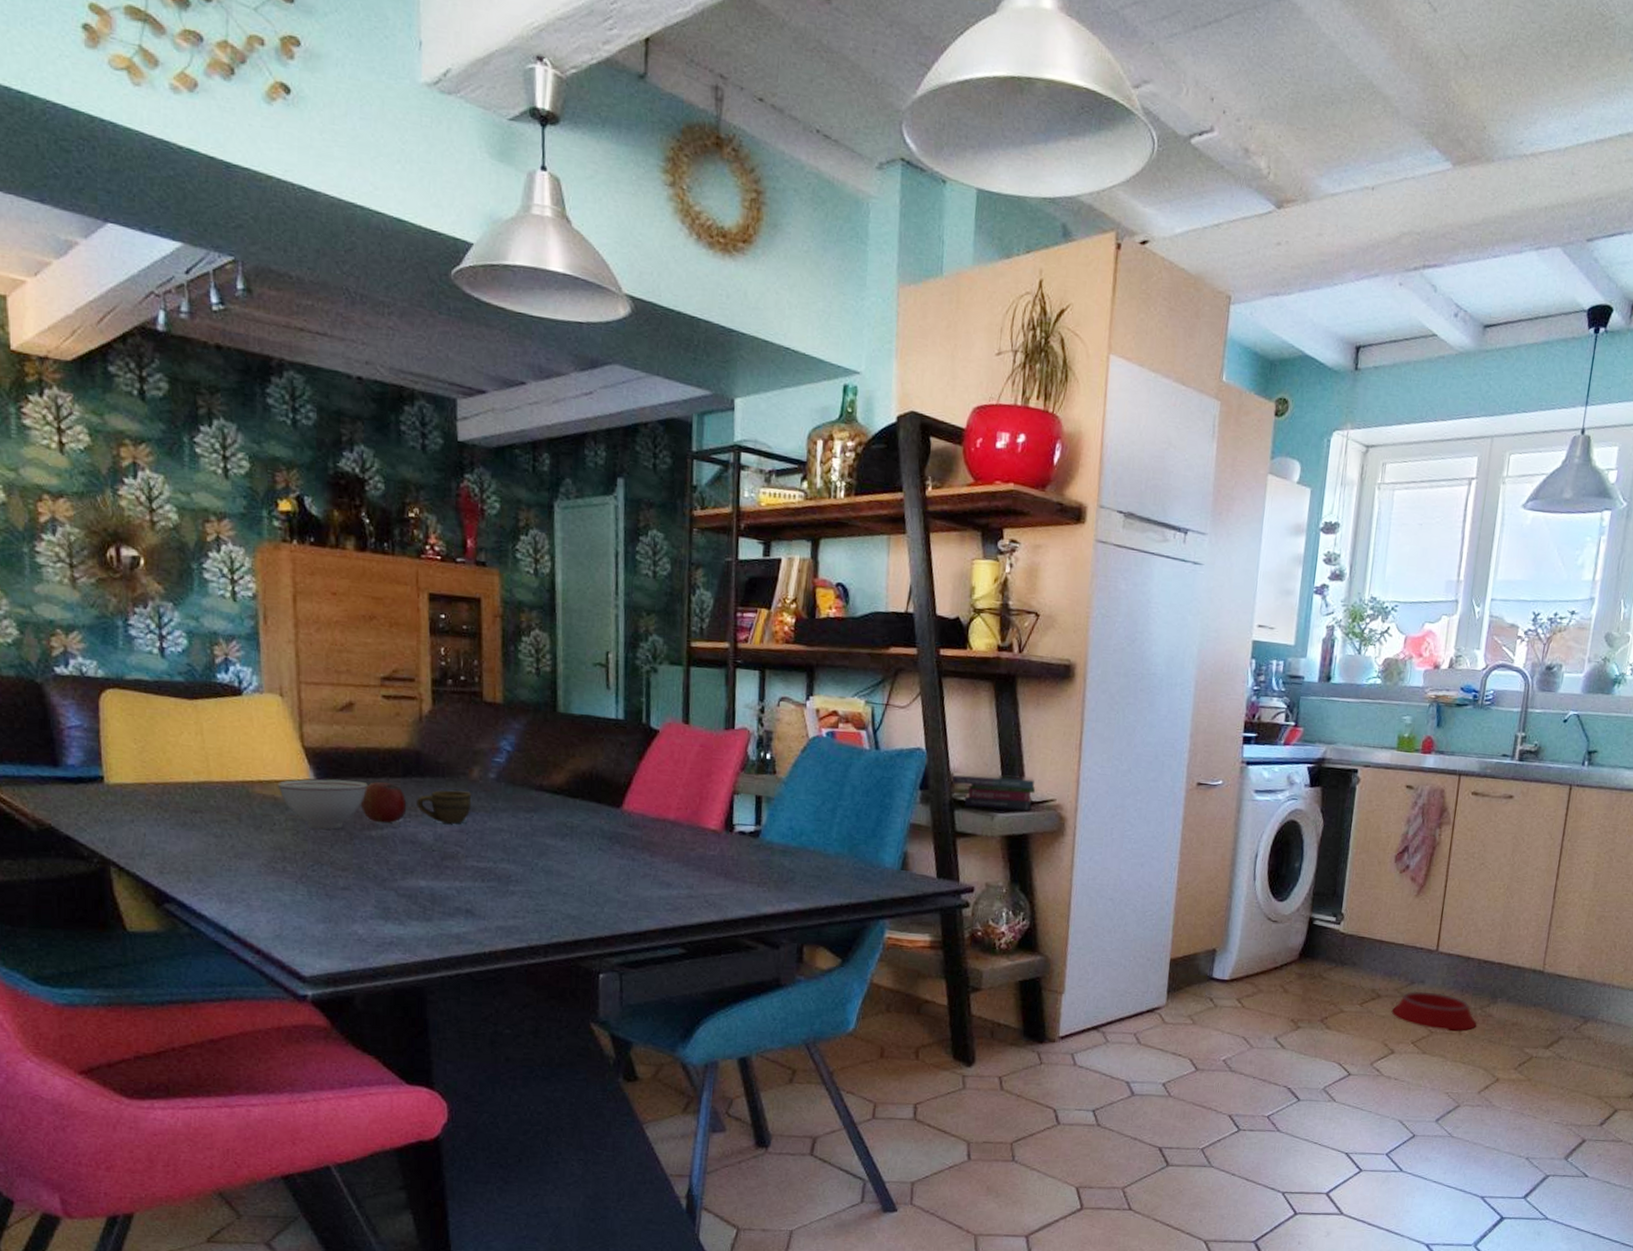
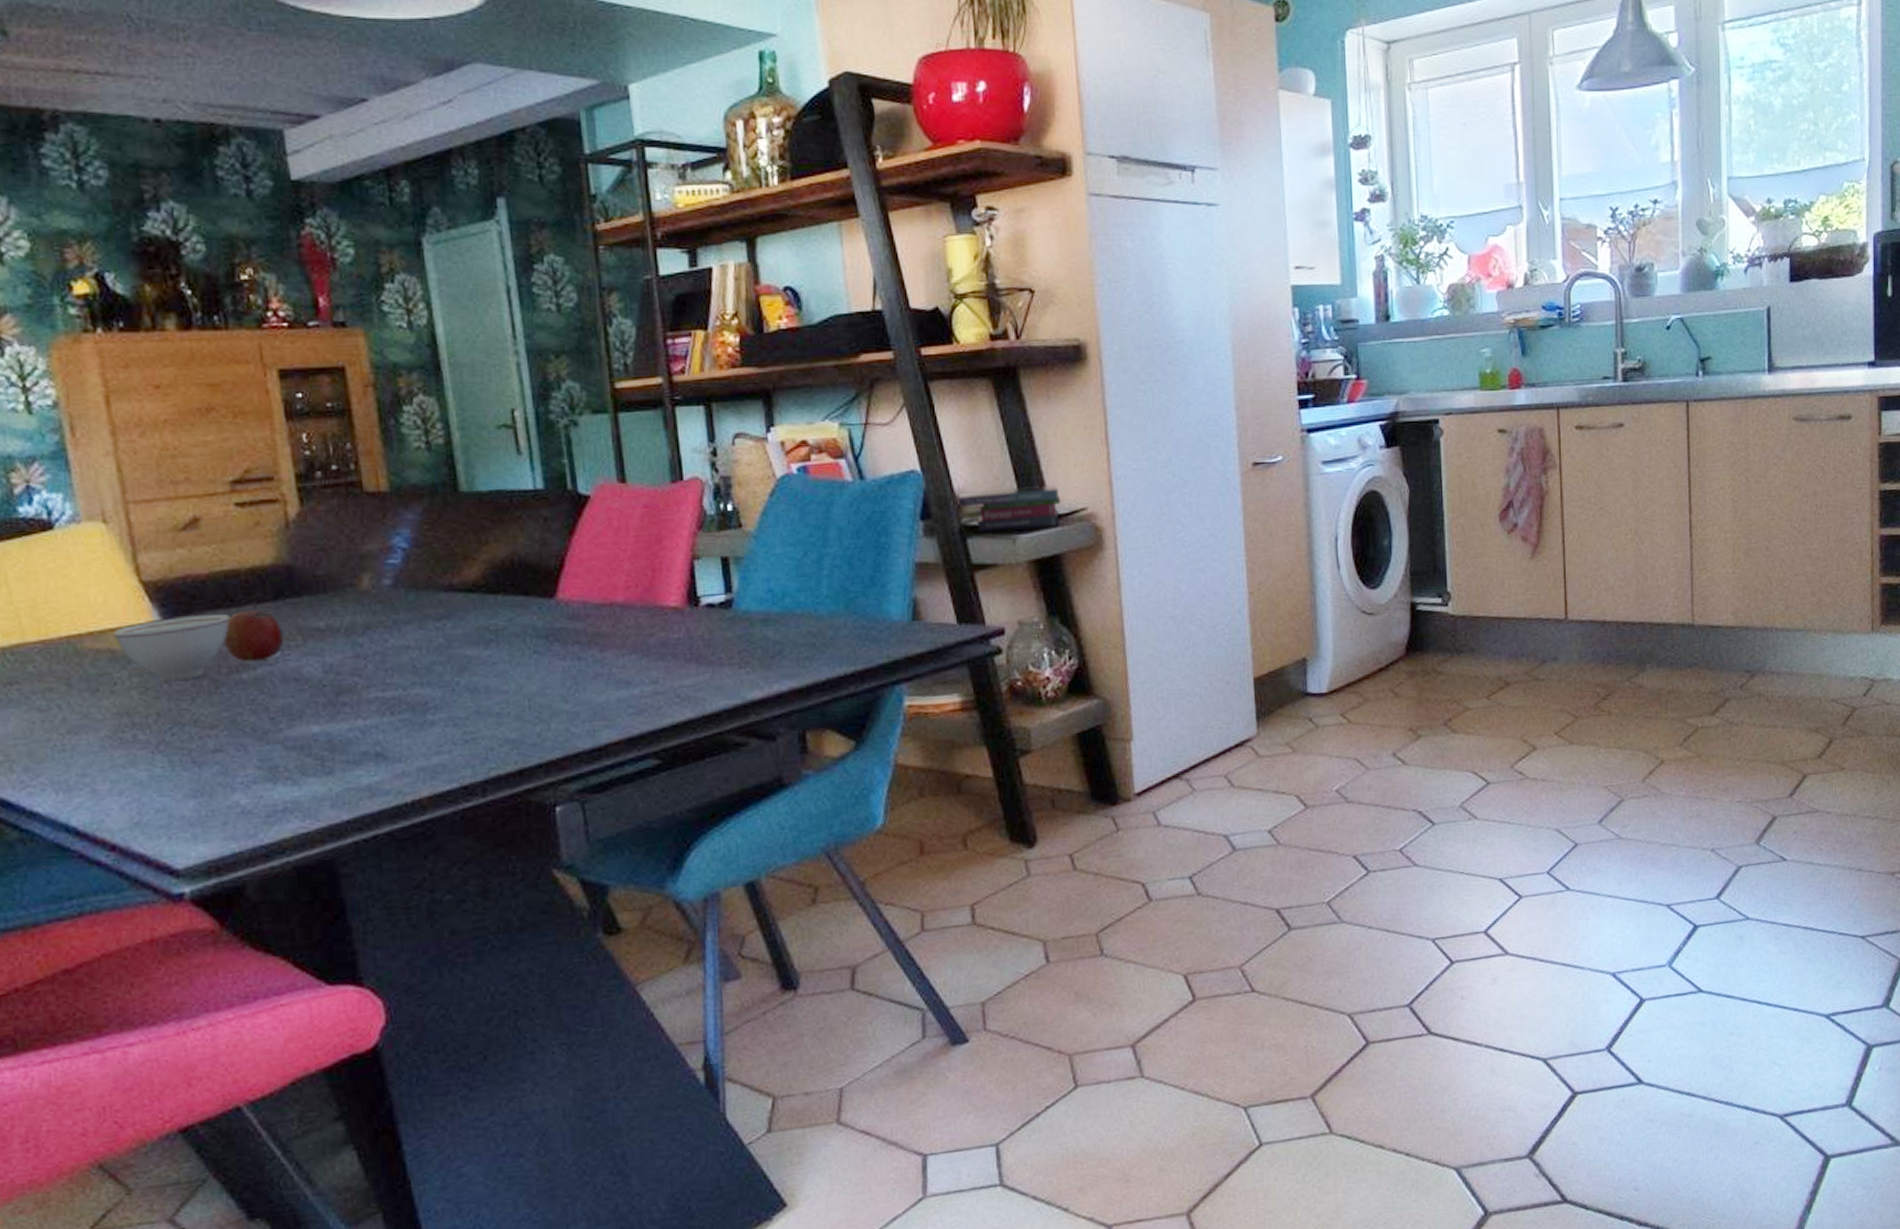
cup: present [417,790,472,824] -> none [295,606,366,650]
pet bowl: present [1391,991,1477,1031] -> none [1525,669,1627,713]

